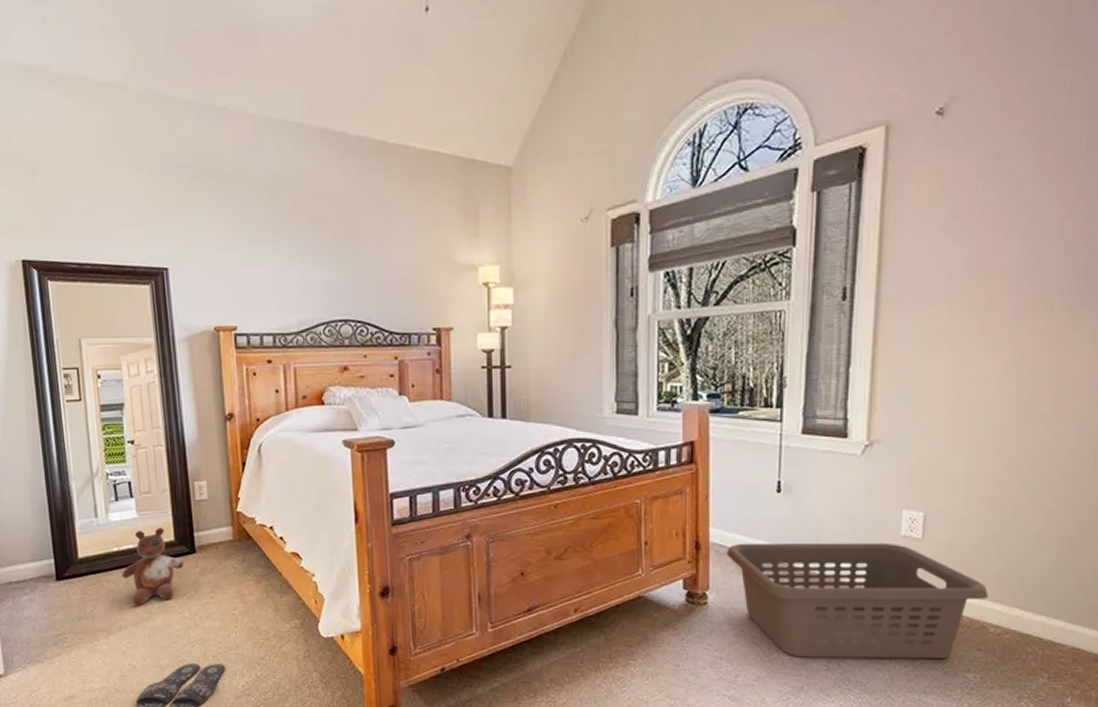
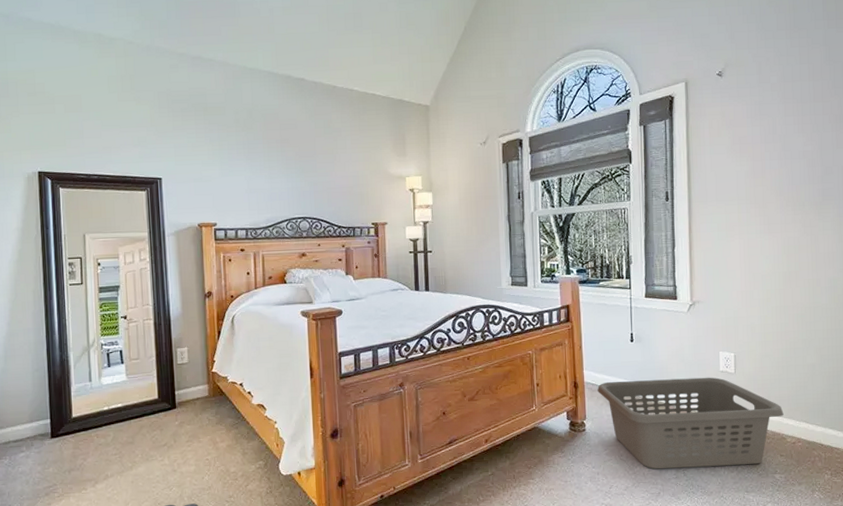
stuffed bear: present [121,528,184,606] -> none [109,388,166,457]

